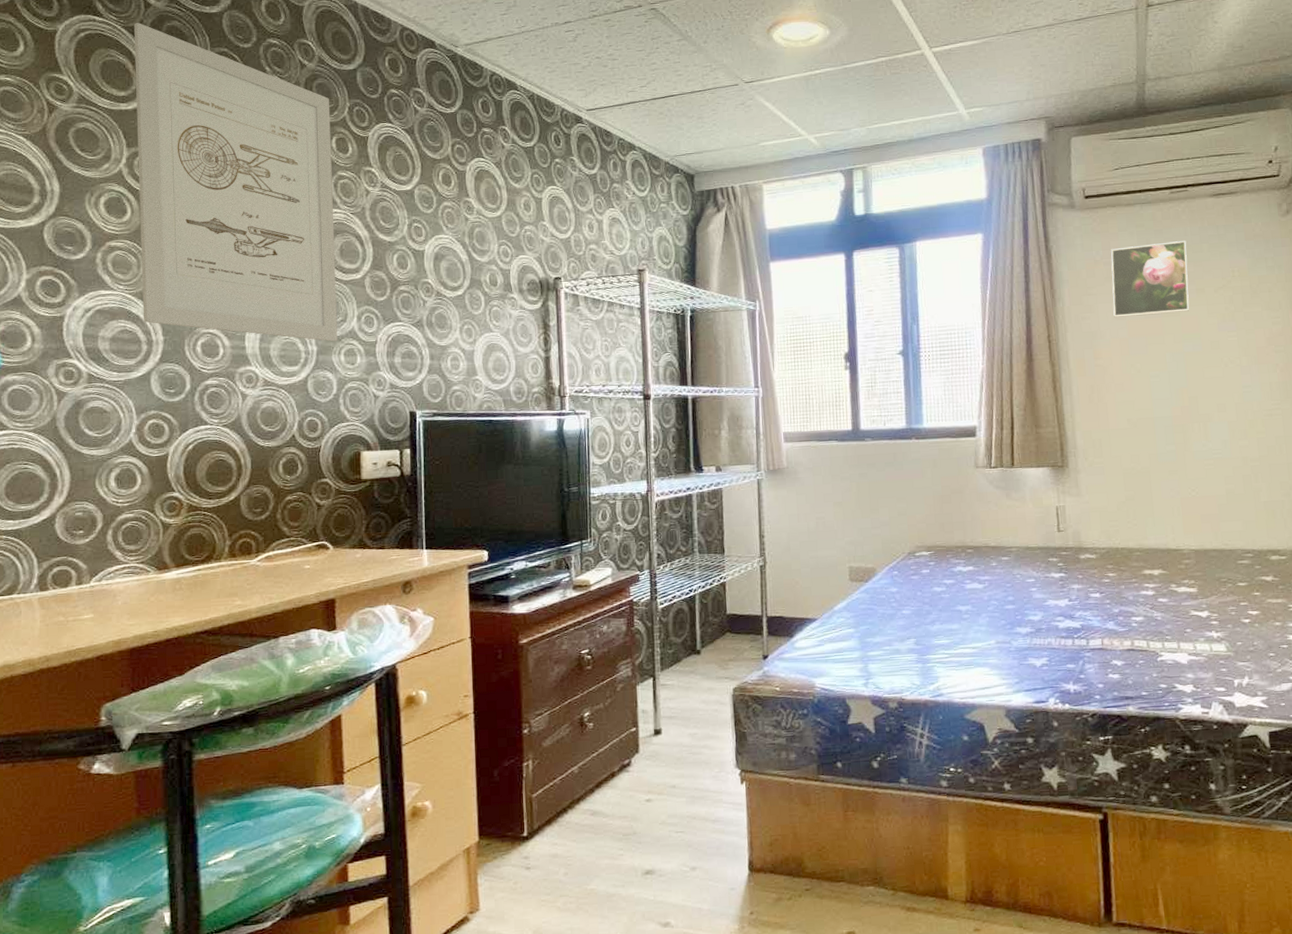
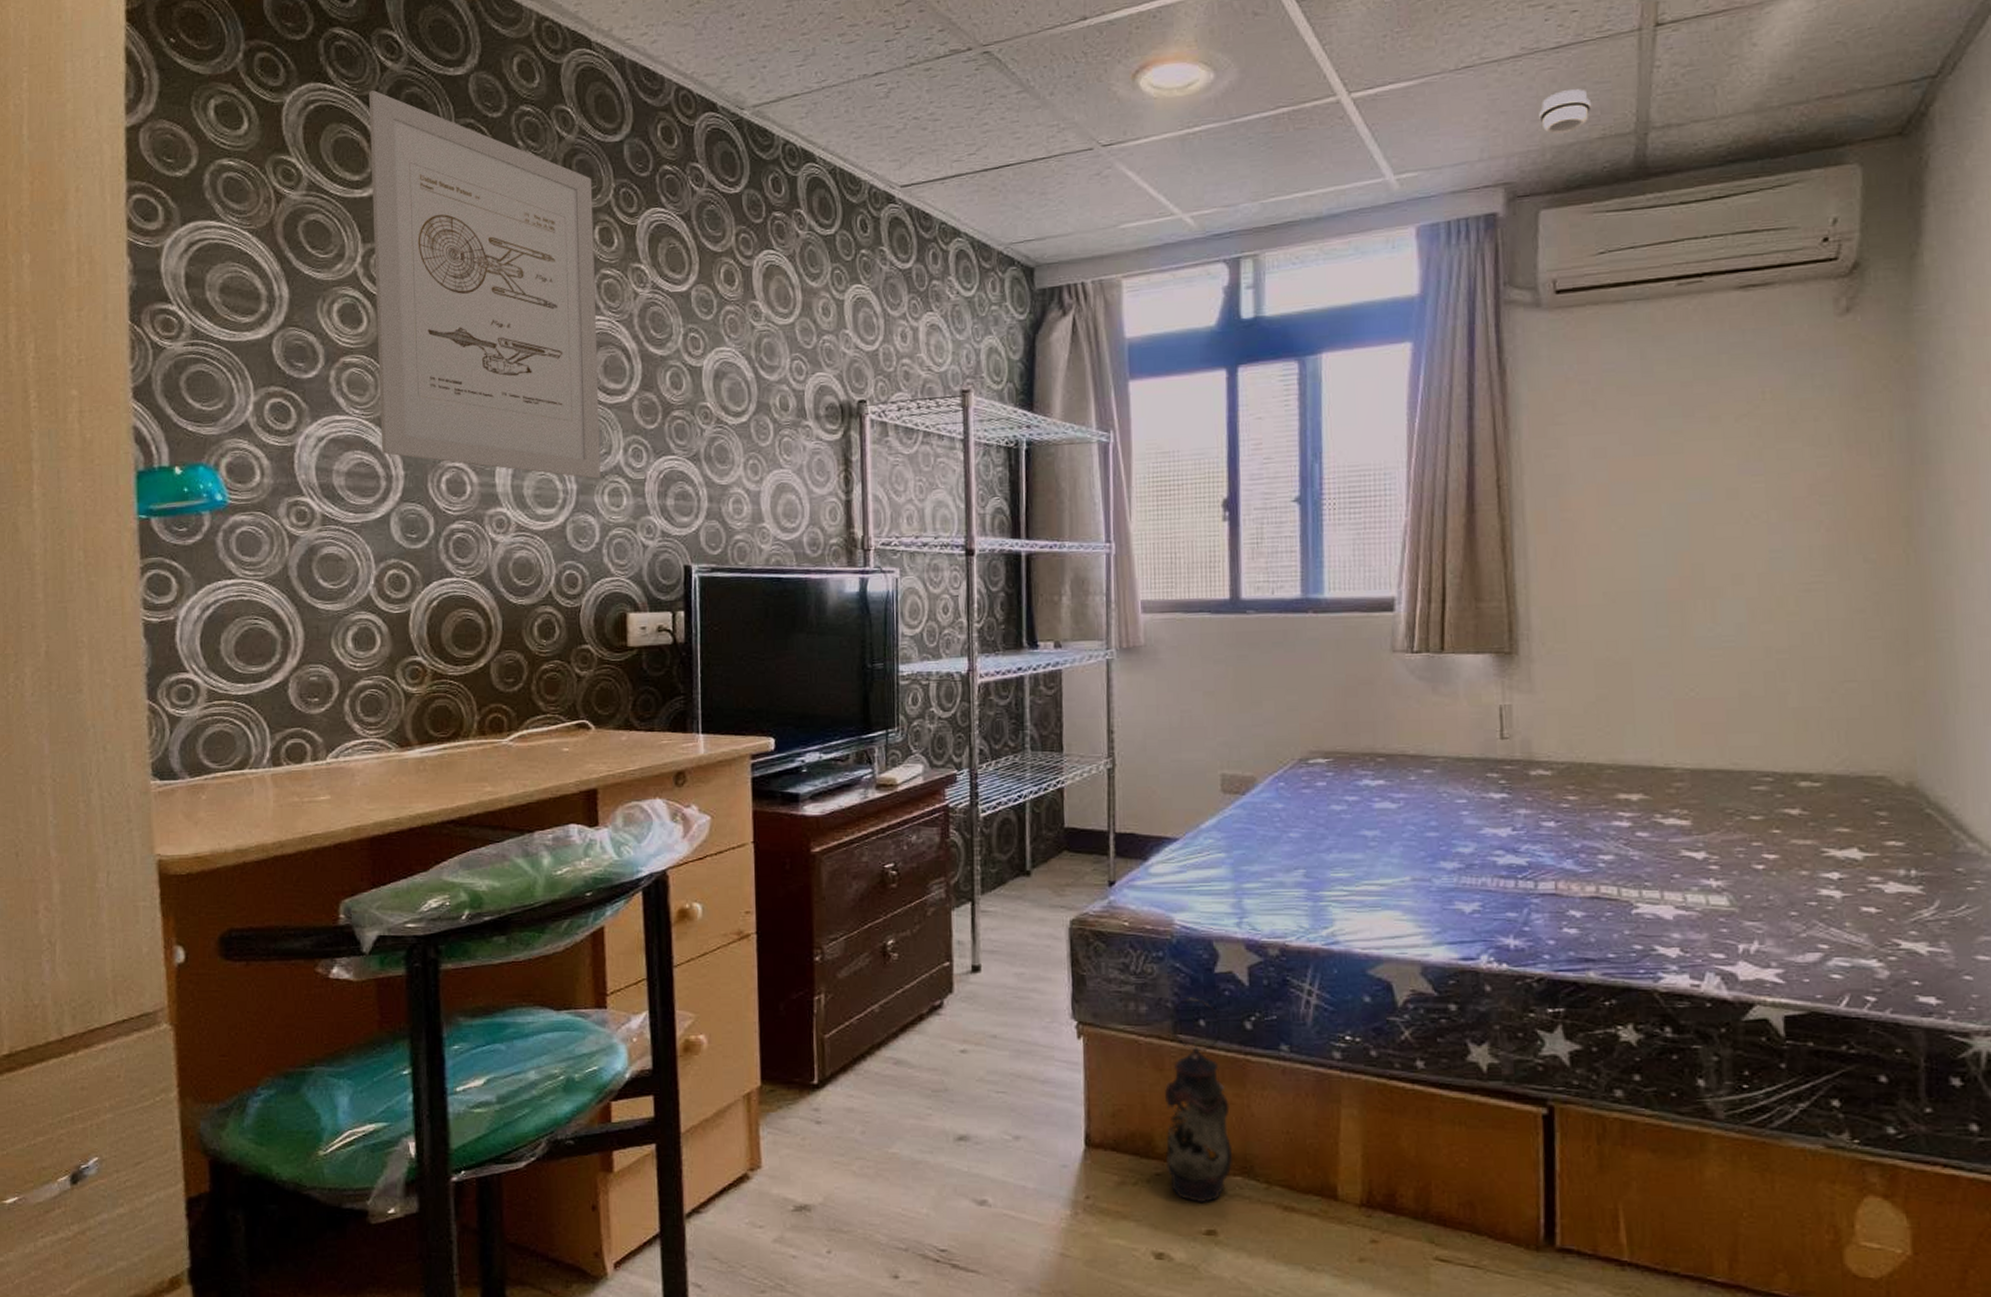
lantern: none [811,745,867,911] -> present [1165,997,1234,1204]
smoke detector: none [1068,50,1105,82] -> present [1539,89,1592,134]
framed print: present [1111,241,1189,317] -> none [1589,350,1698,455]

